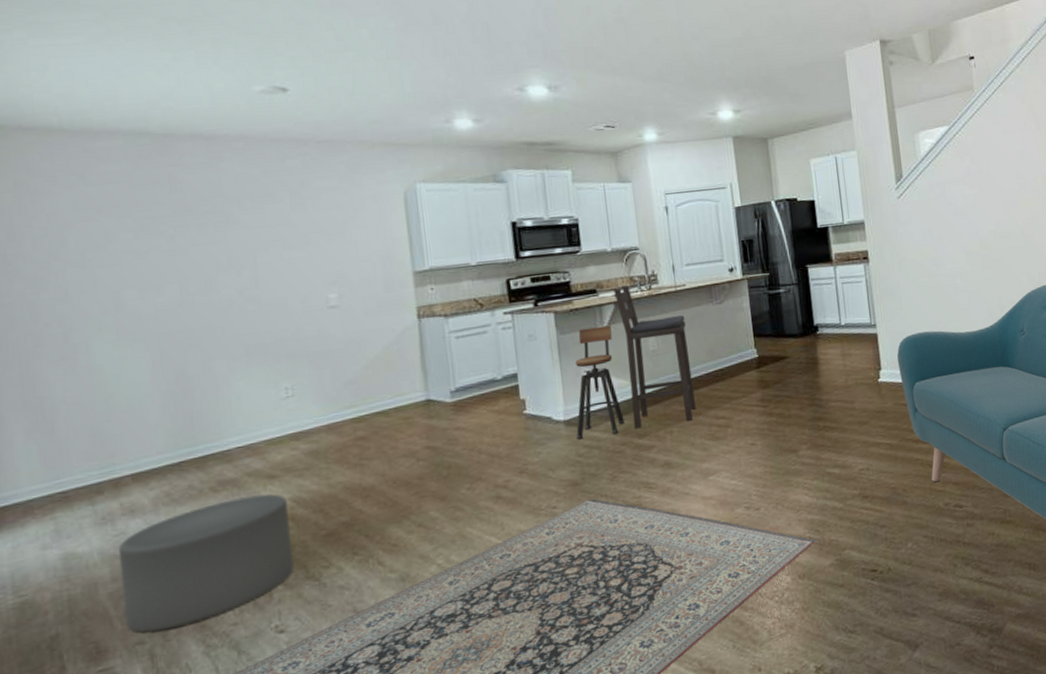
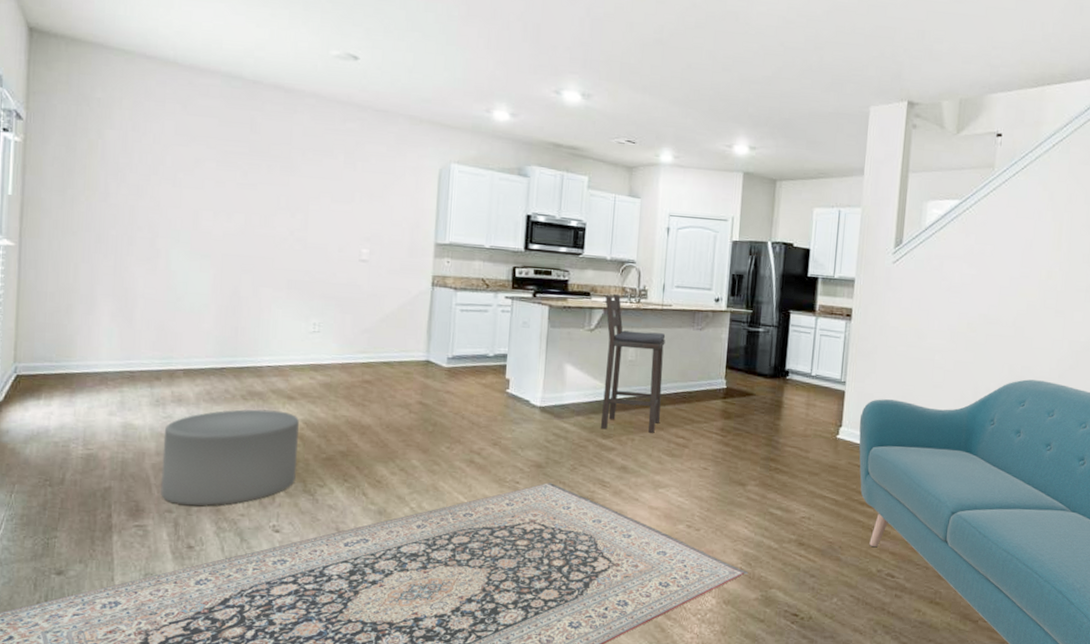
bar stool: present [575,325,625,440] -> none [548,326,597,429]

